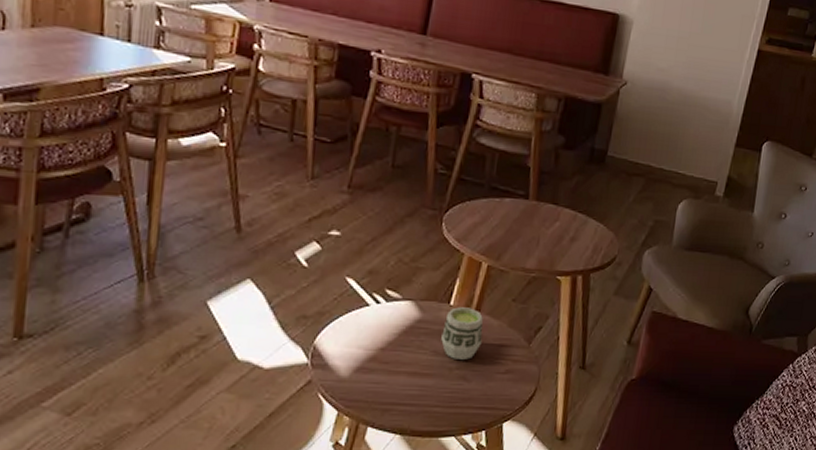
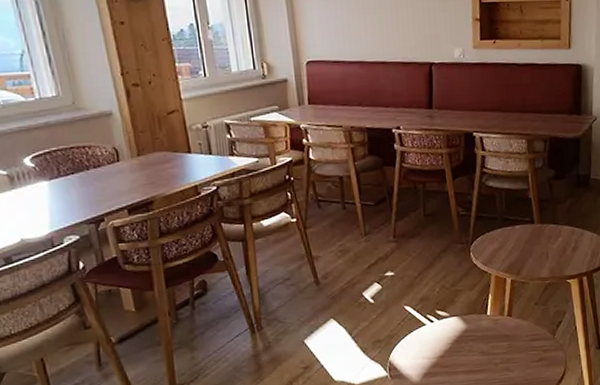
cup: present [441,307,483,360] -> none [485,315,517,356]

